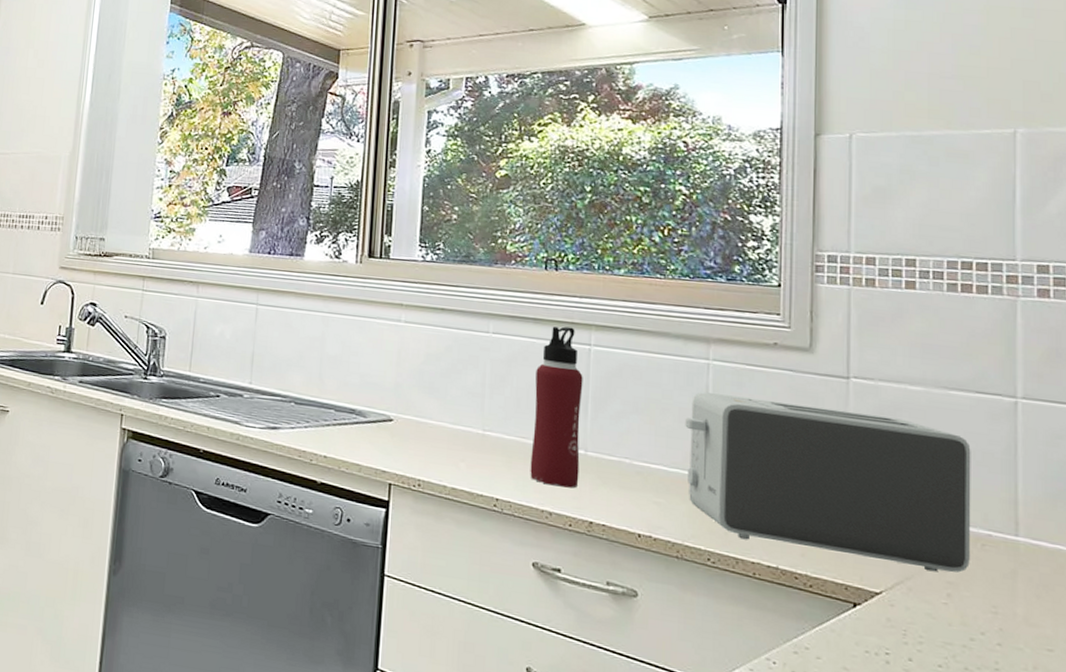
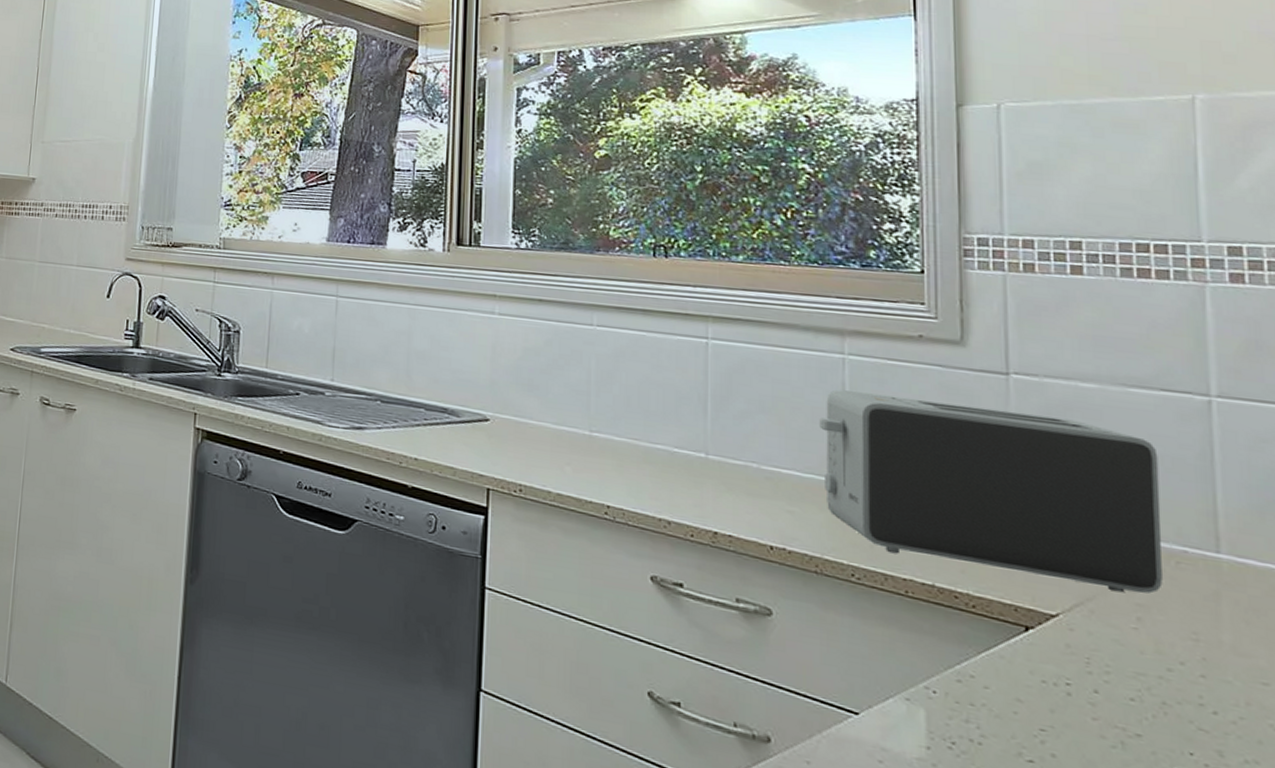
water bottle: present [530,326,583,489] -> none [644,318,701,495]

